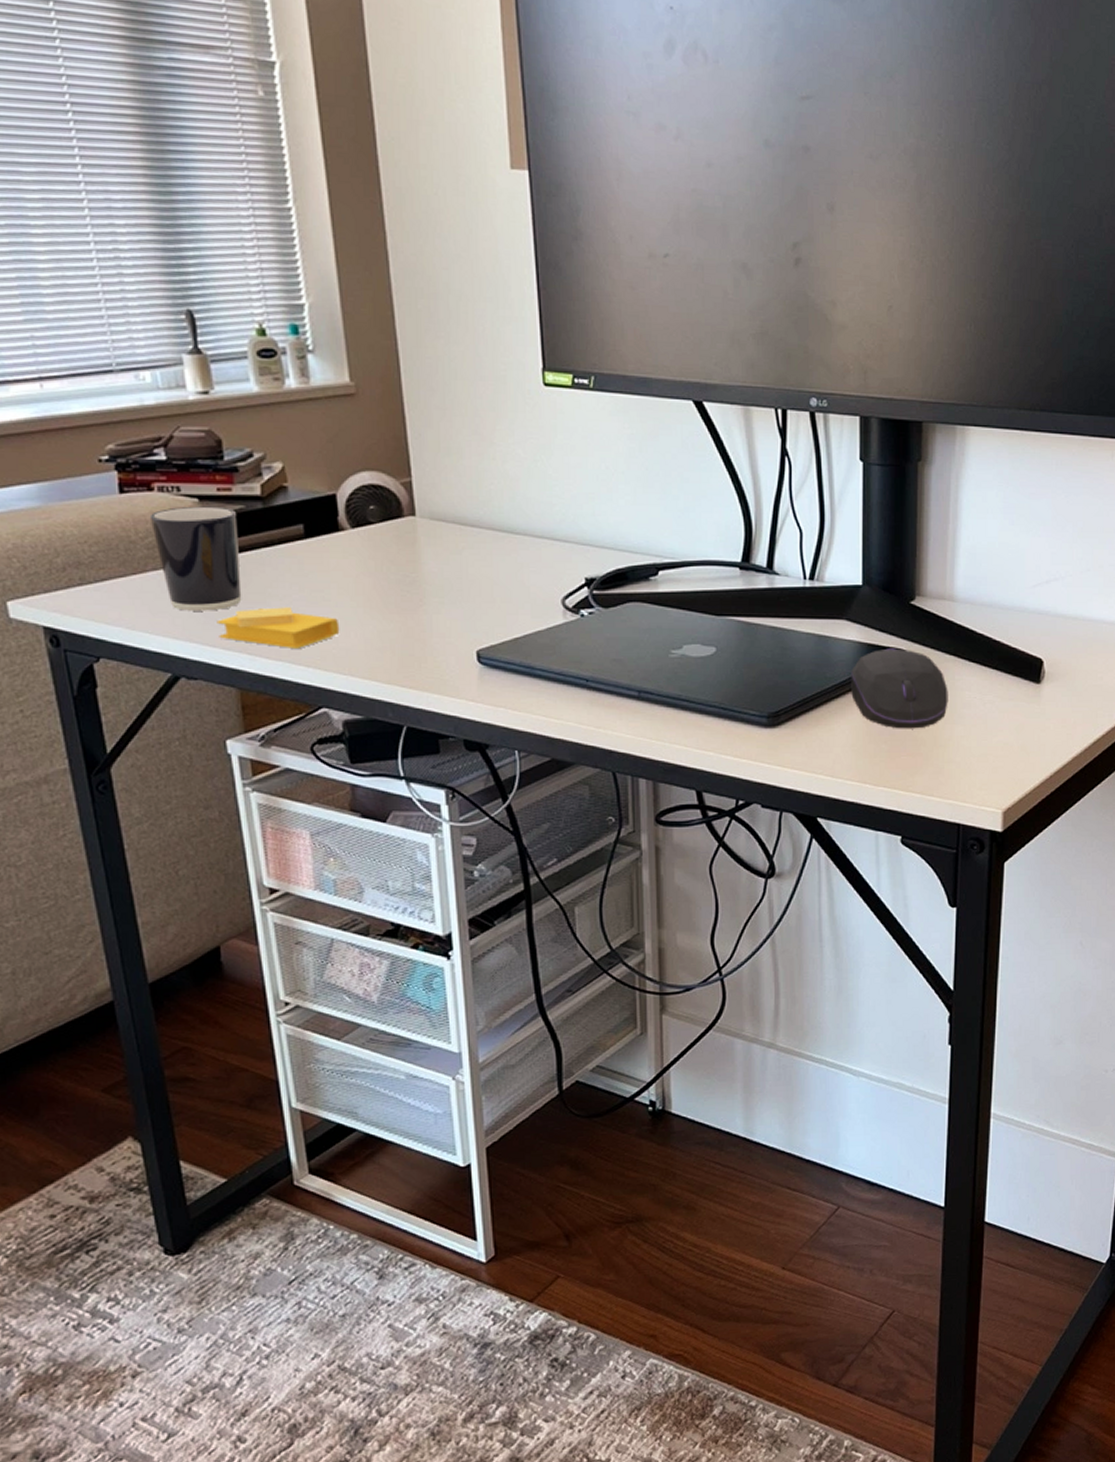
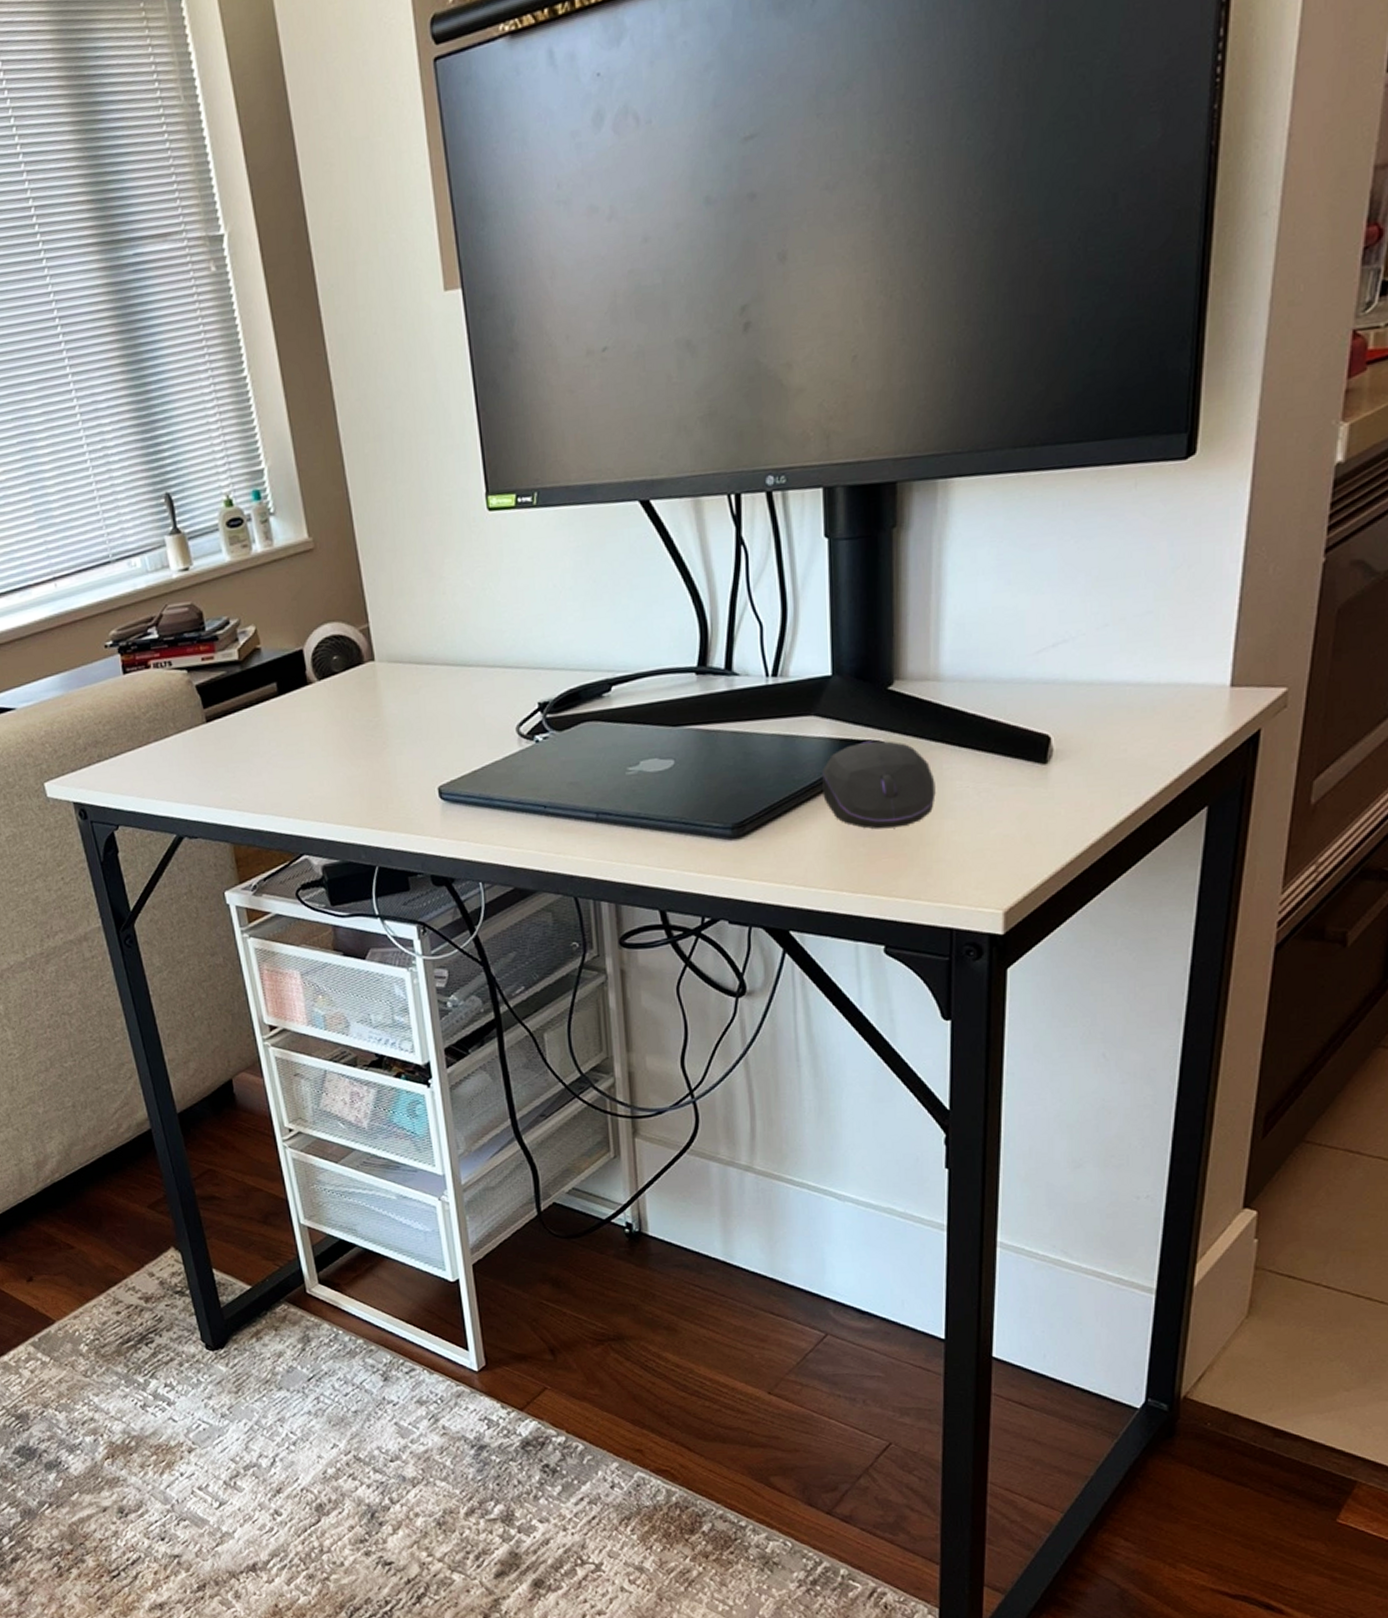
mug: present [149,506,242,611] -> none [148,675,229,776]
sticky notes: present [216,607,340,648] -> none [209,763,314,802]

